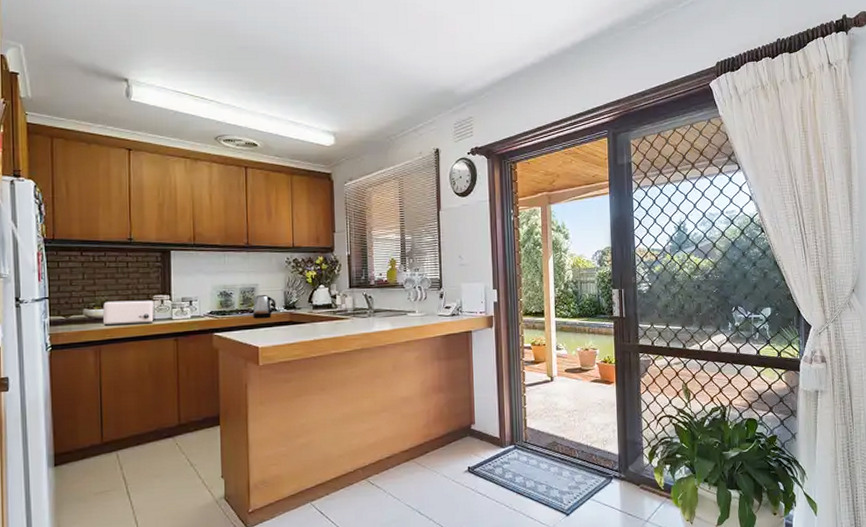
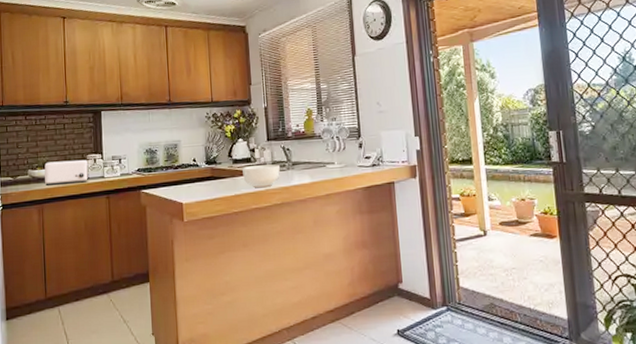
kettle: present [252,294,276,319] -> none [176,150,198,175]
bowl: none [322,311,362,334] -> present [241,164,281,188]

